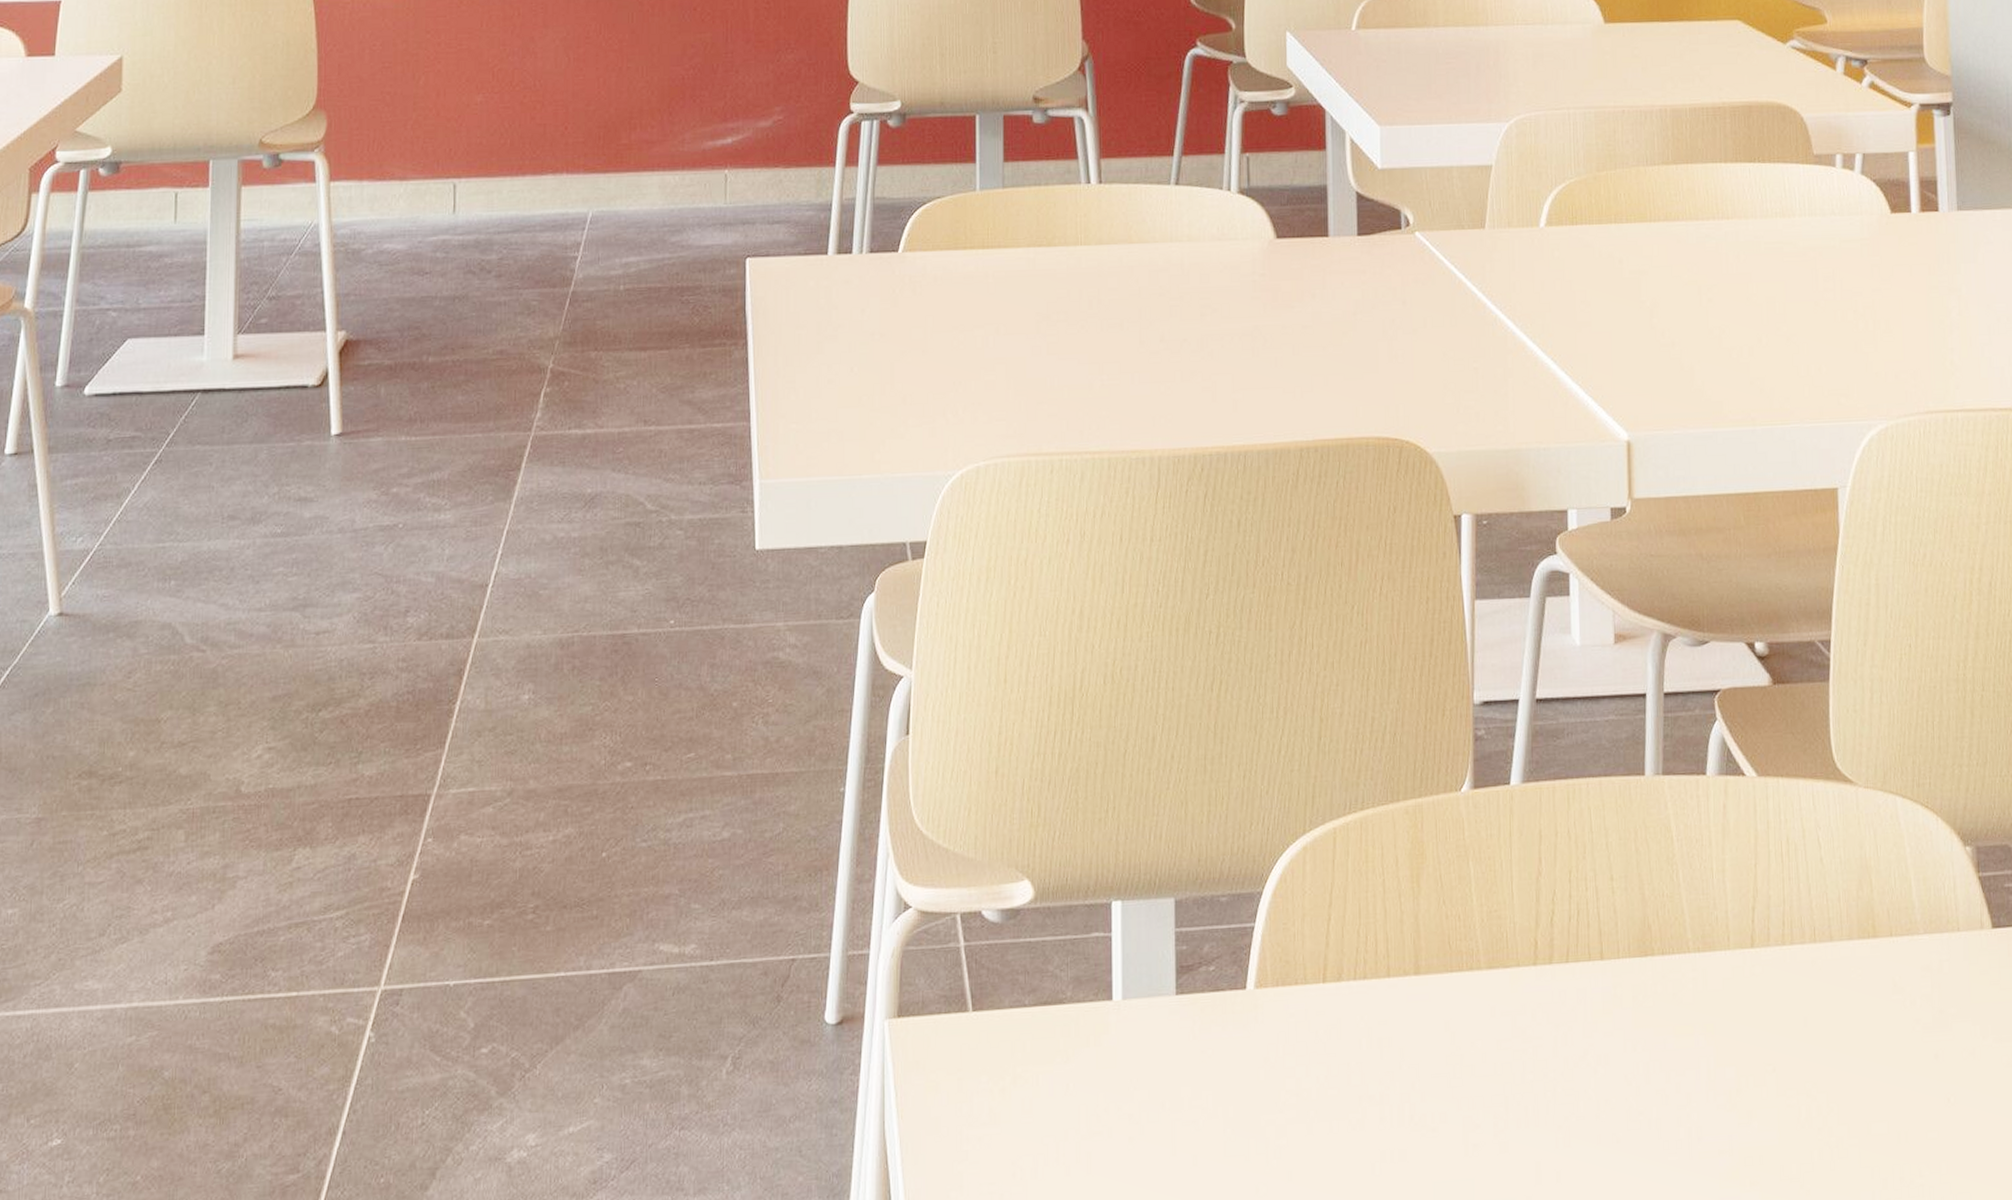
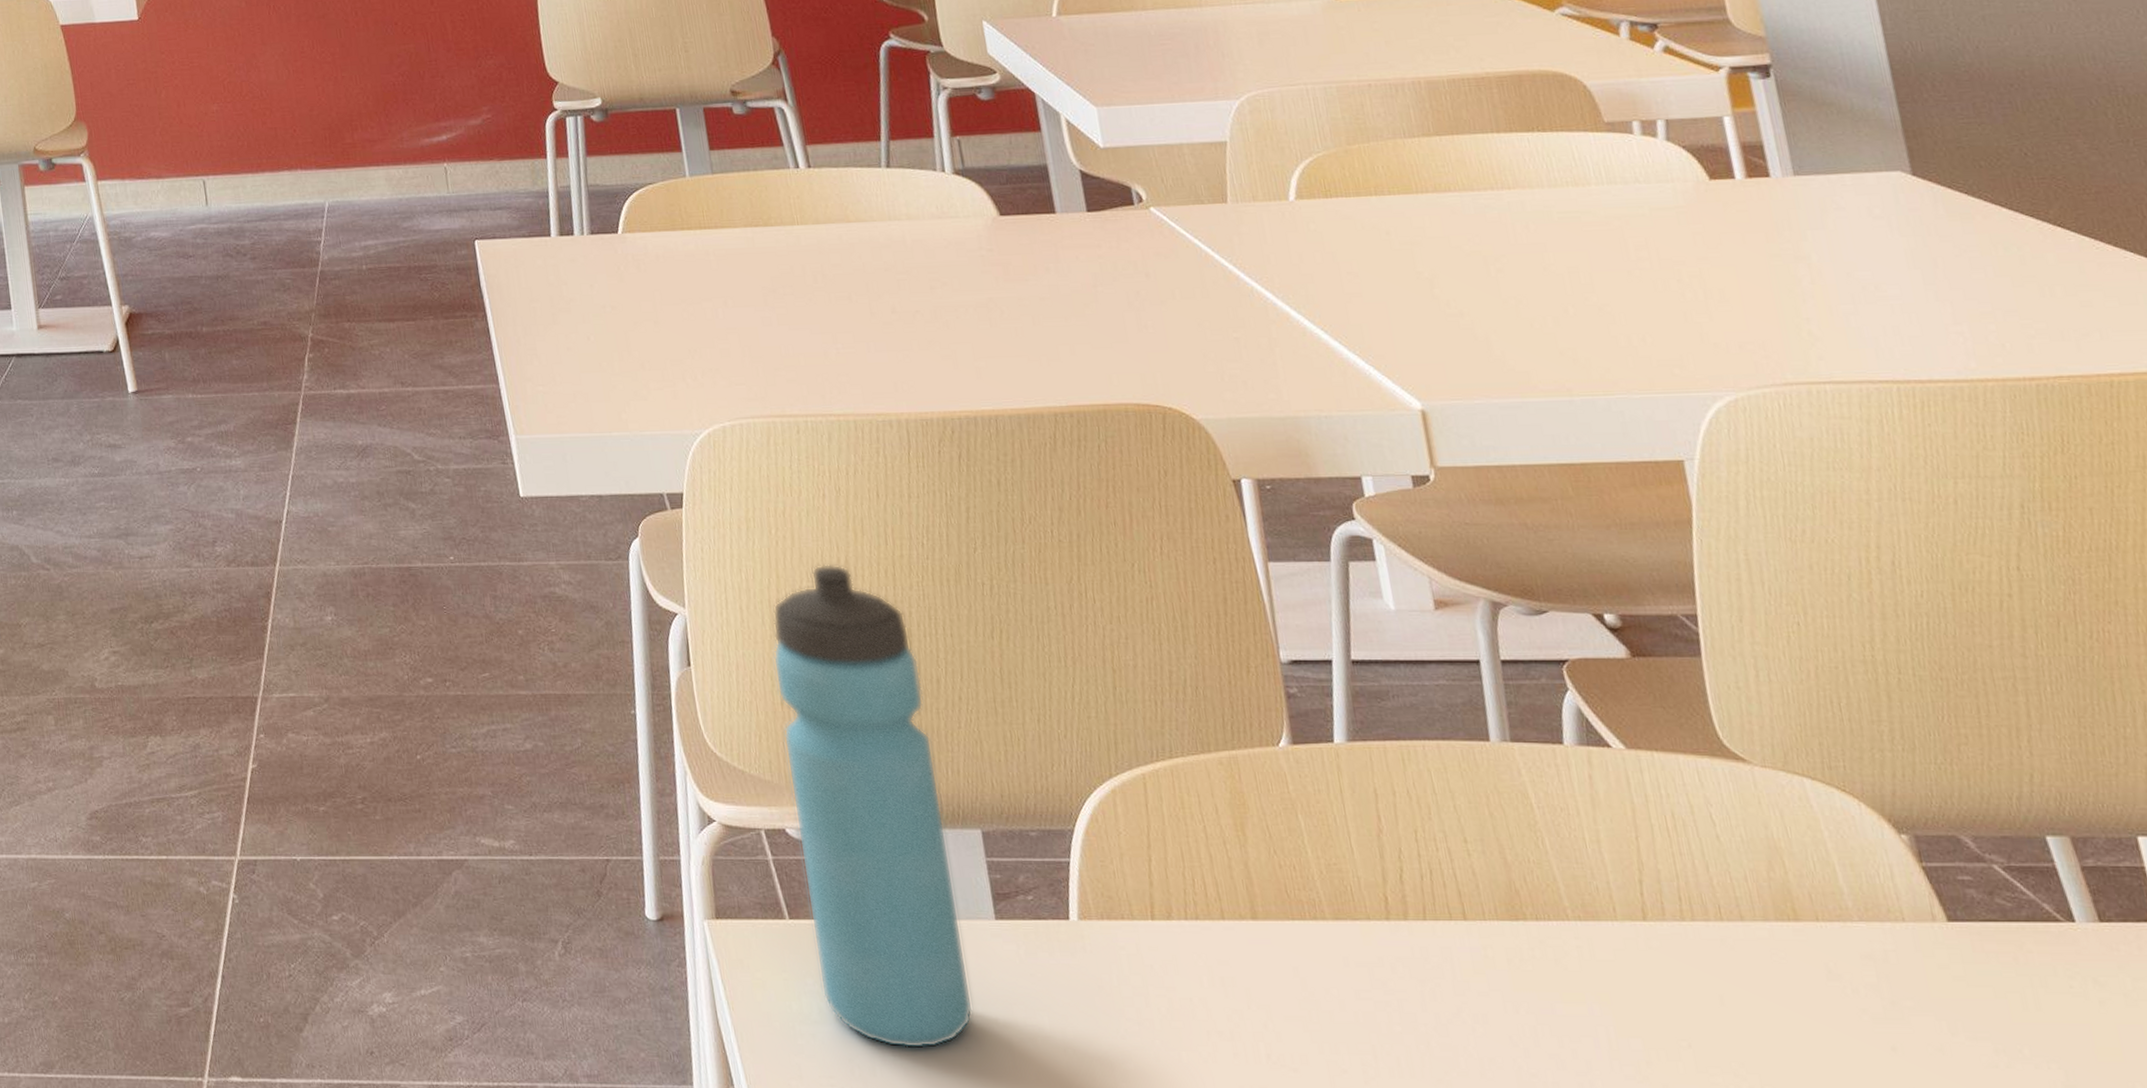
water bottle: none [993,616,1142,1144] -> present [772,564,974,1049]

